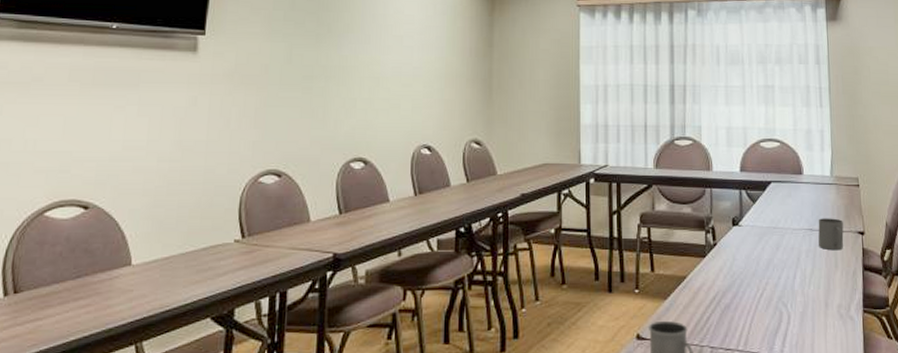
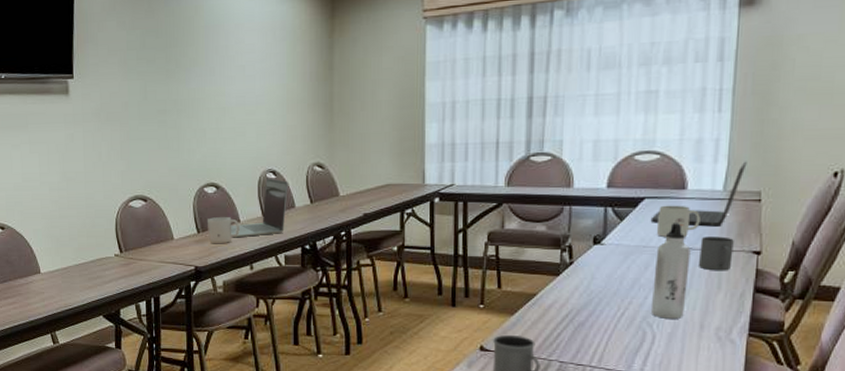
mug: none [351,196,388,227] -> present [206,217,240,244]
laptop: none [378,154,444,220] -> present [231,178,288,238]
laptop: none [777,150,846,209] -> present [650,161,747,227]
mug: none [782,189,816,218] -> present [656,205,701,237]
water bottle: none [784,205,812,298] -> present [652,223,691,319]

